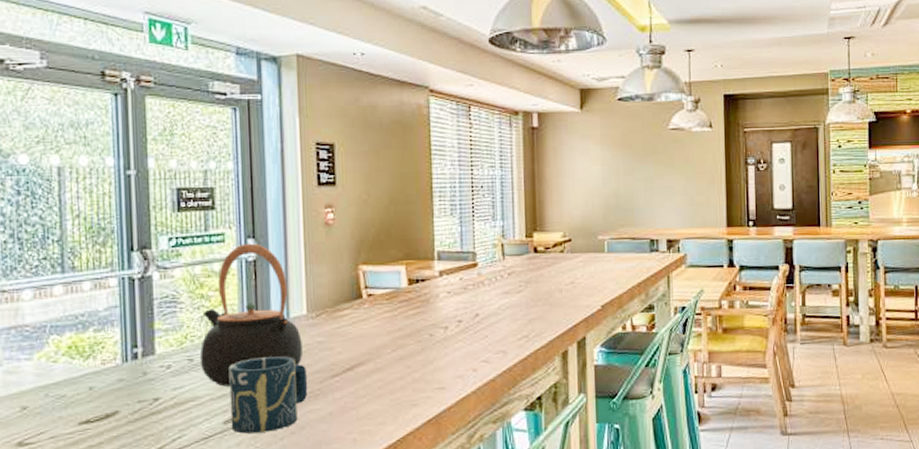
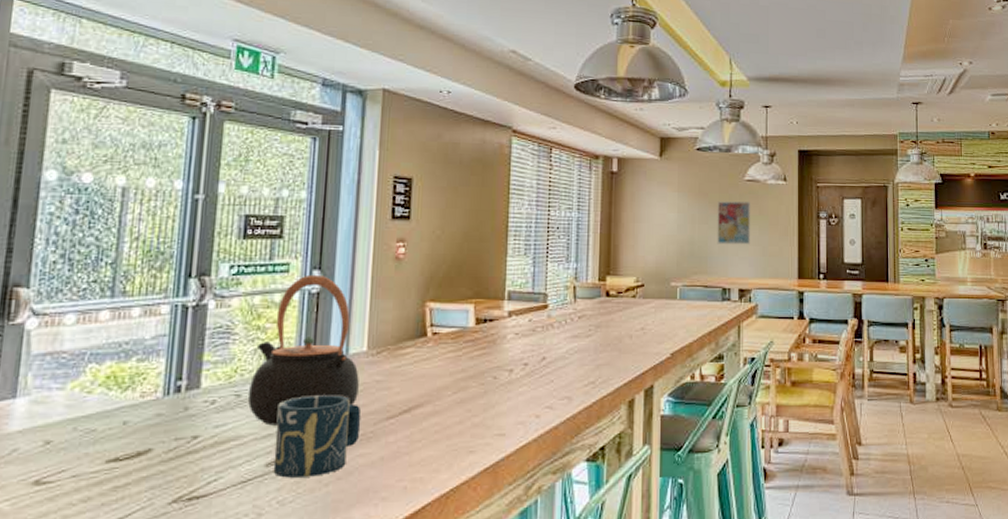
wall art: none [641,151,677,196] -> present [717,201,751,245]

